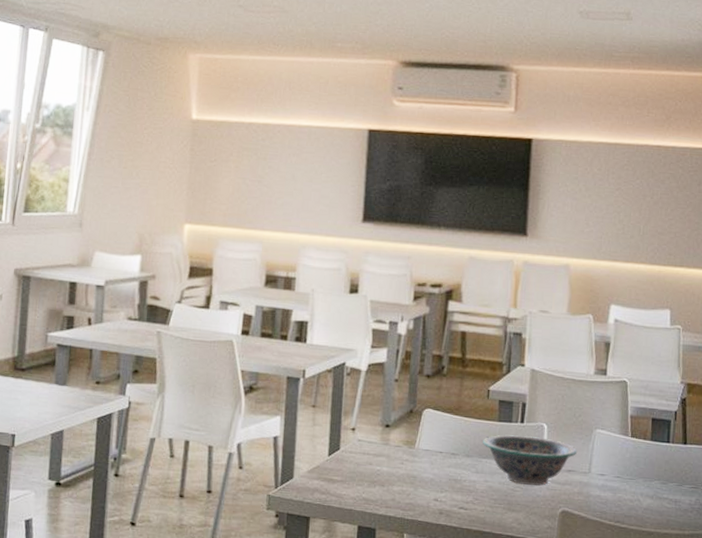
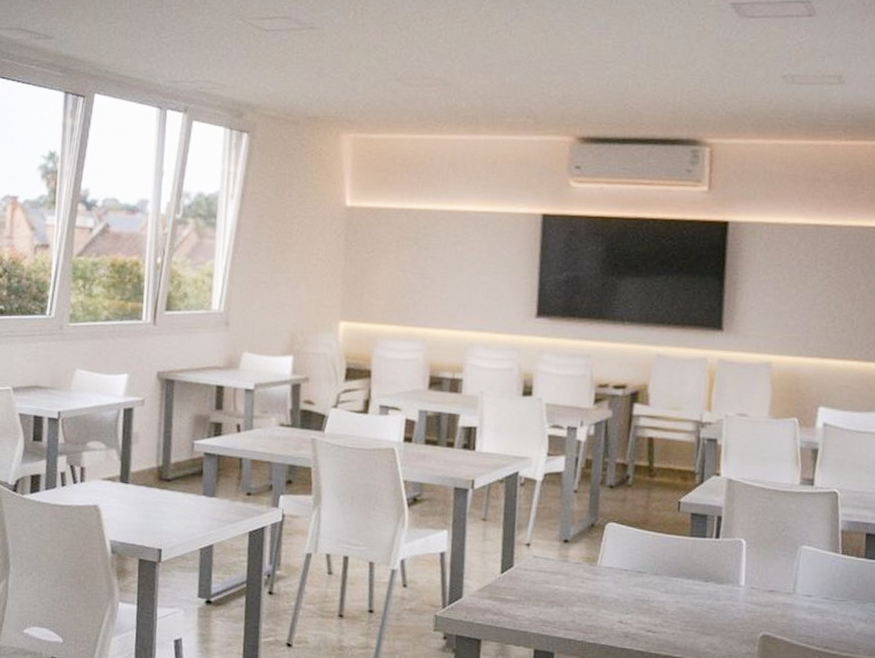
decorative bowl: present [483,434,577,486] -> none [673,551,779,607]

